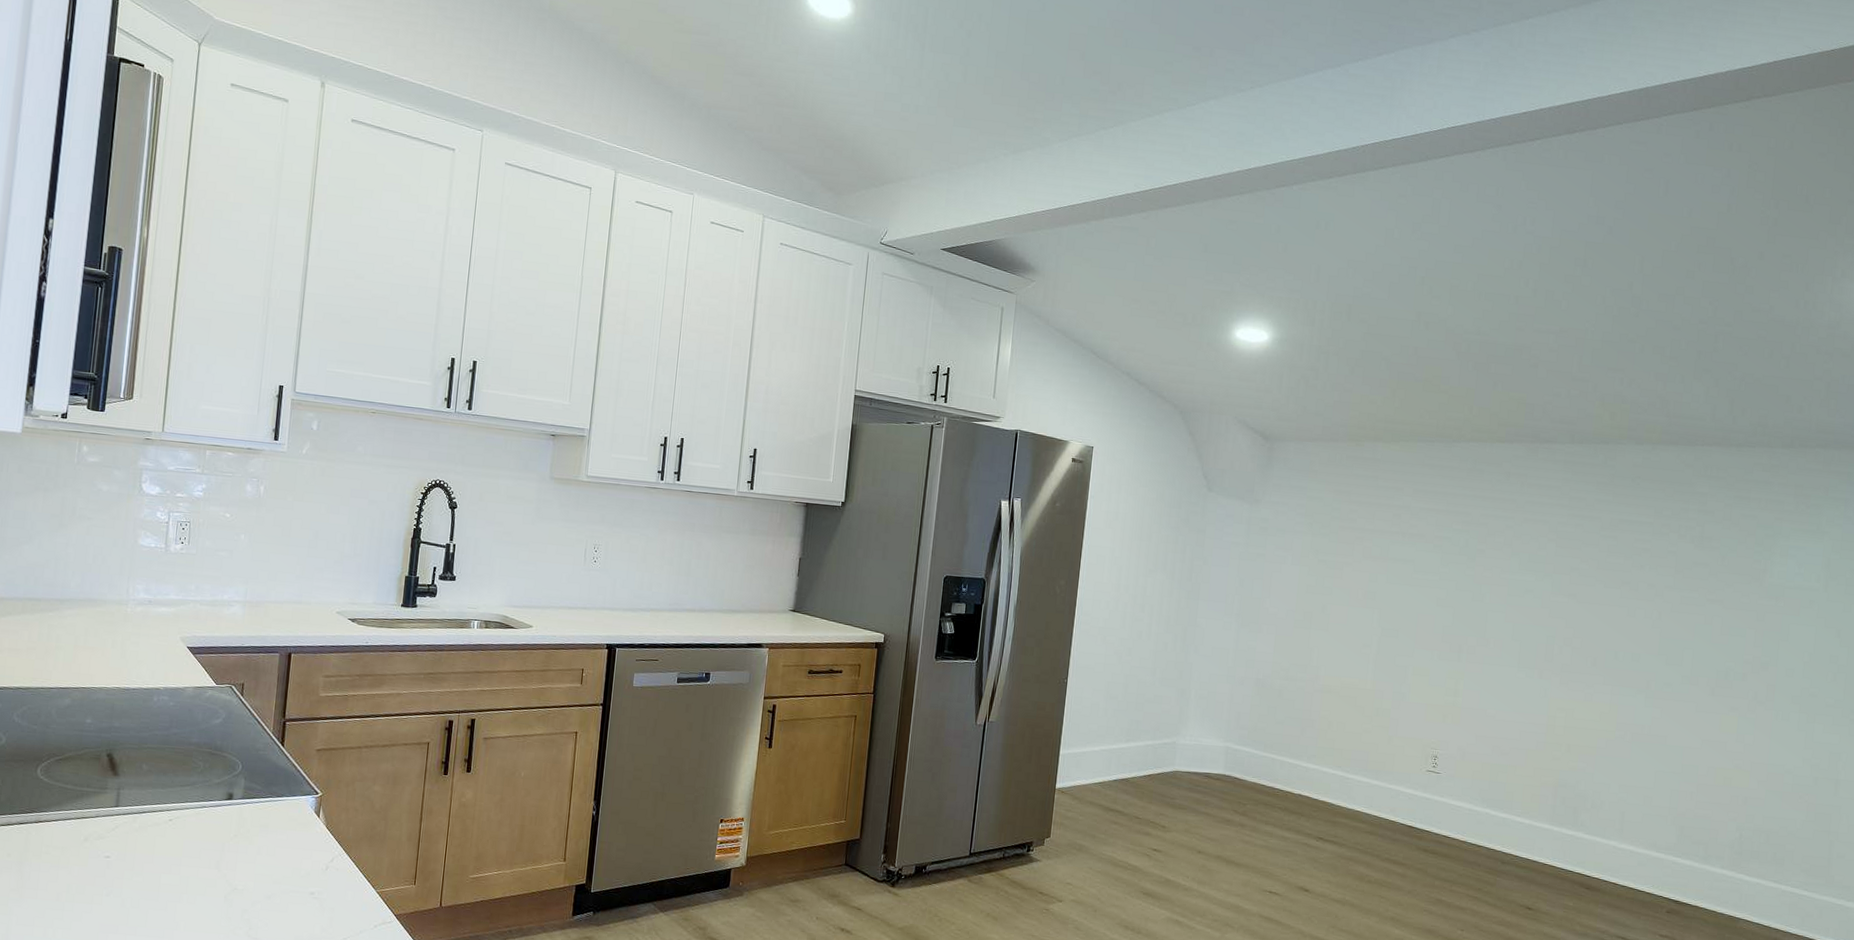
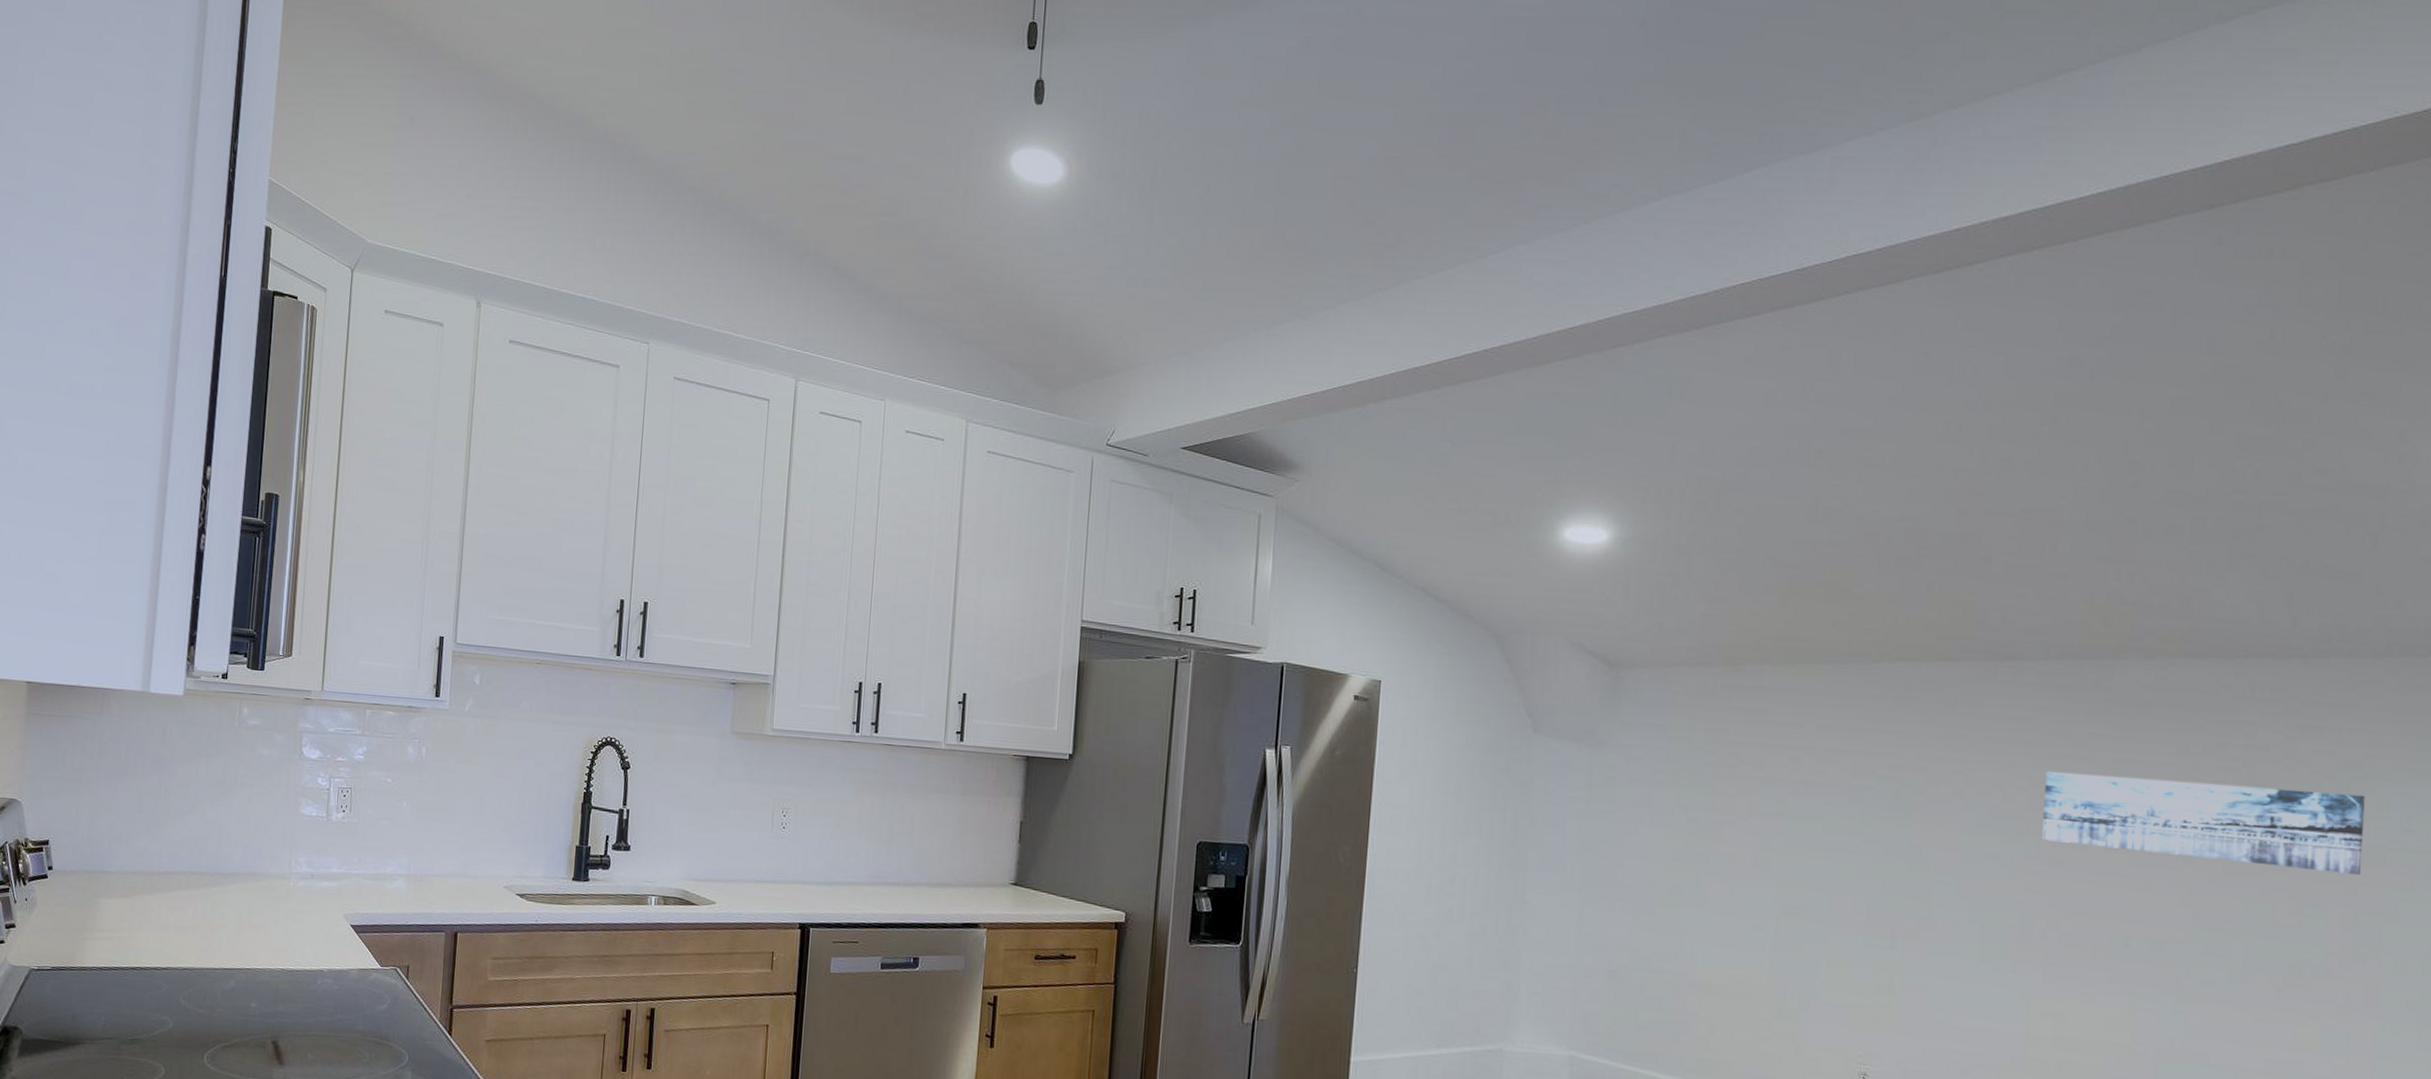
wall art: none [1563,527,1773,606] -> present [2042,771,2366,875]

